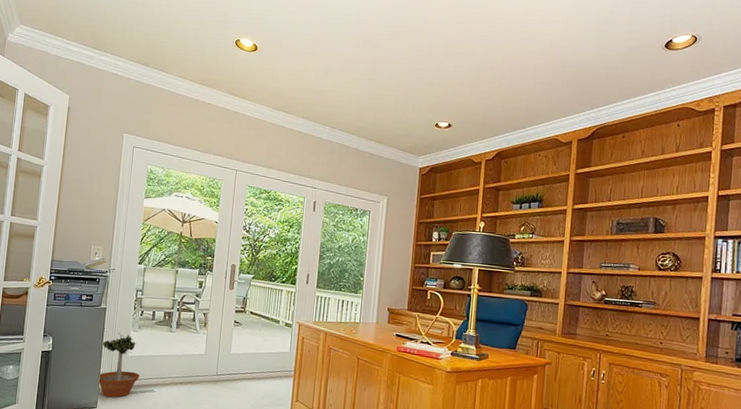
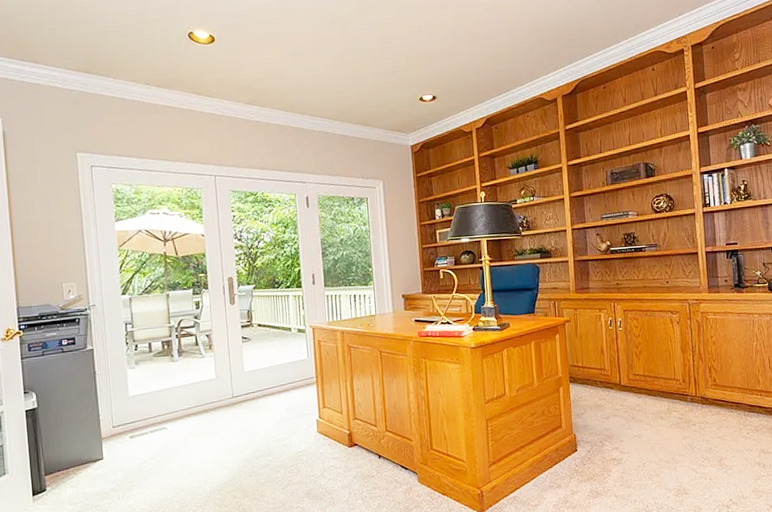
potted tree: present [98,332,140,398] -> none [96,372,146,446]

